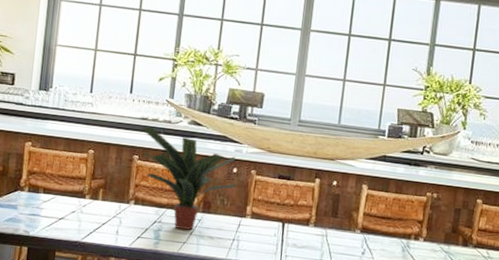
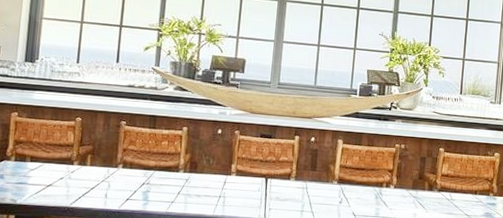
potted plant: present [140,126,237,230] -> none [127,93,221,190]

